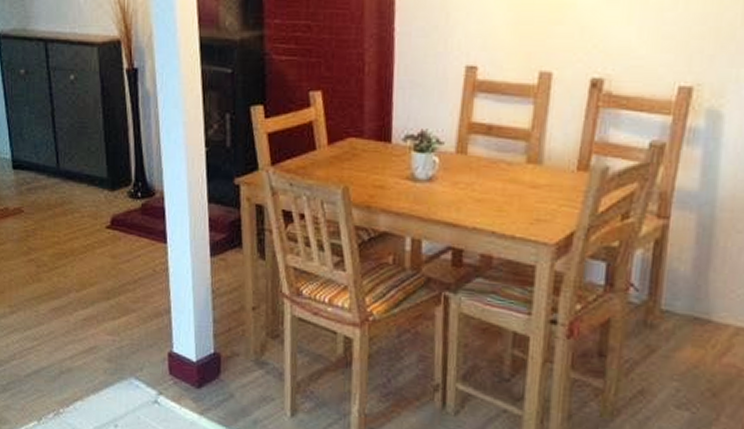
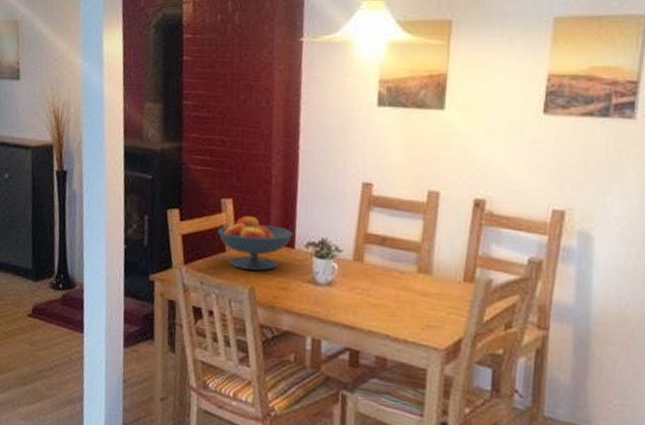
fruit bowl: none [306,109,389,169] -> present [217,215,293,271]

